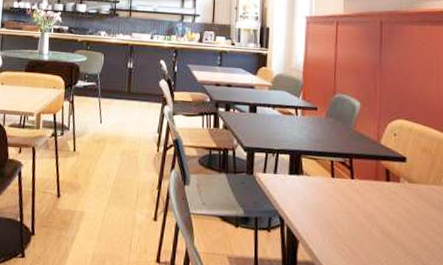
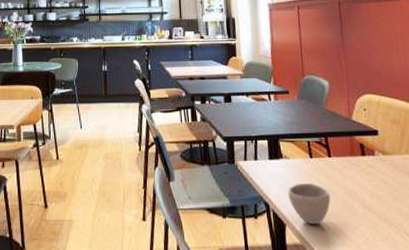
cup: none [305,202,348,244] -> present [288,183,331,224]

